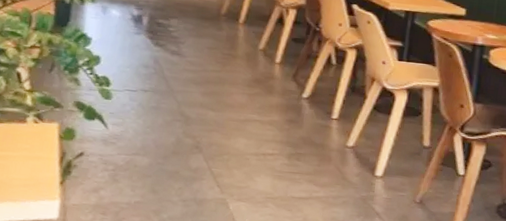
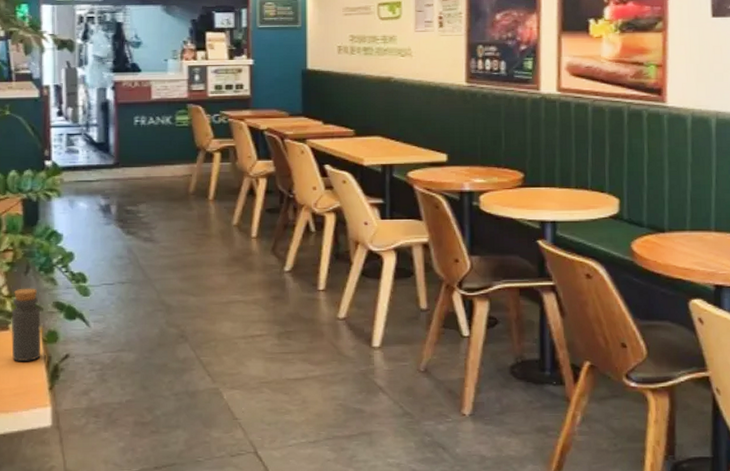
bottle: none [26,84,60,155] -> present [11,288,41,361]

